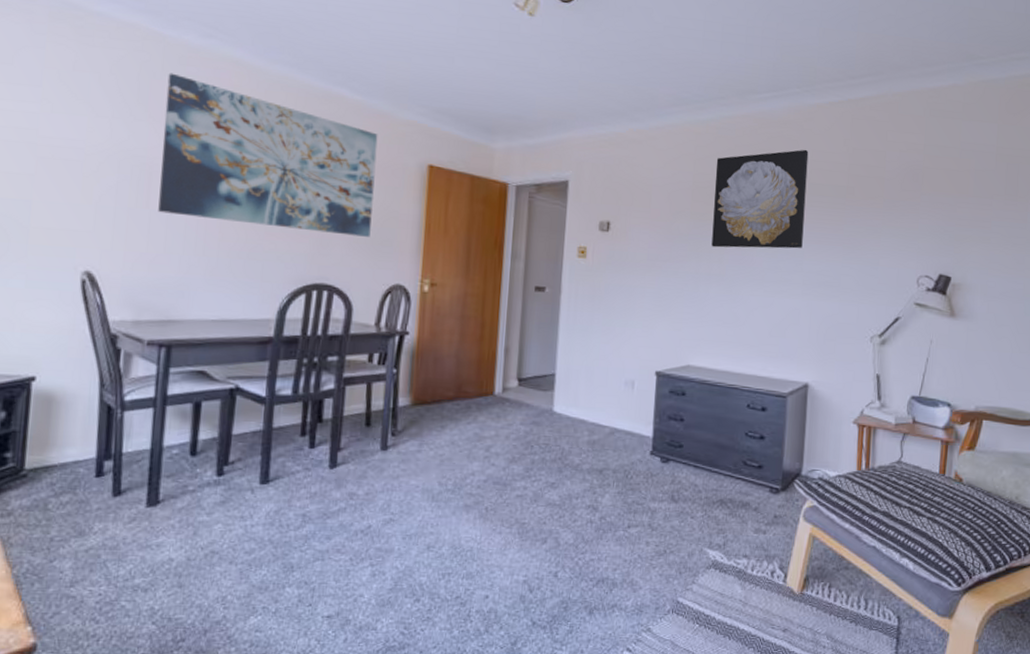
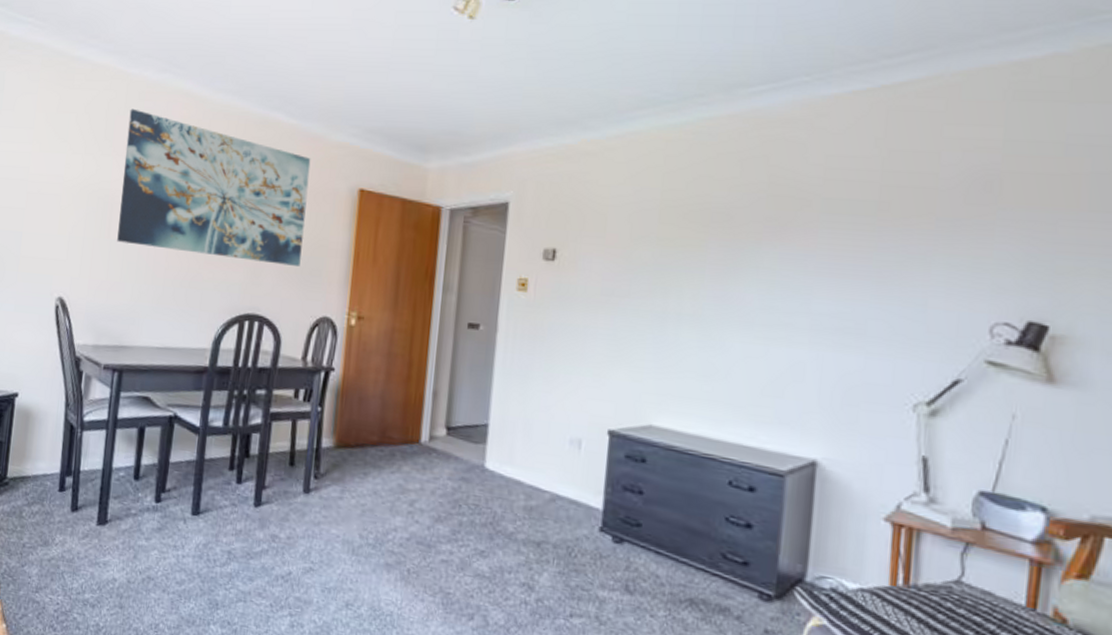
wall art: present [711,149,809,249] -> none [683,154,822,284]

